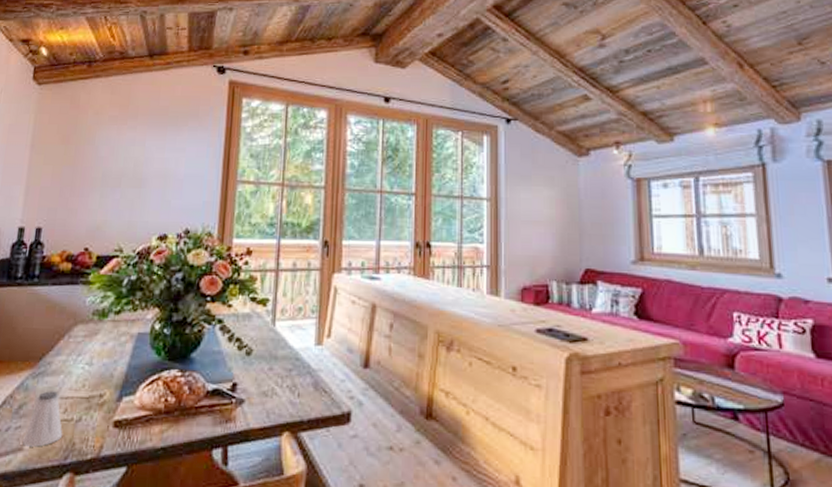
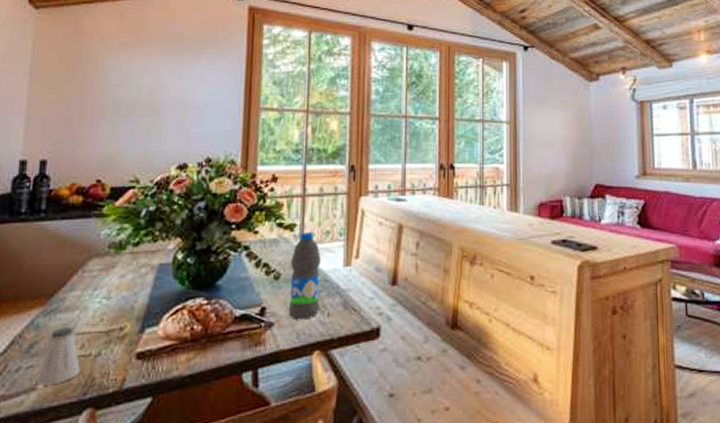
water bottle: none [259,308,293,399] -> present [288,233,321,320]

